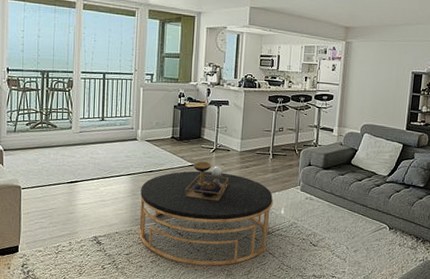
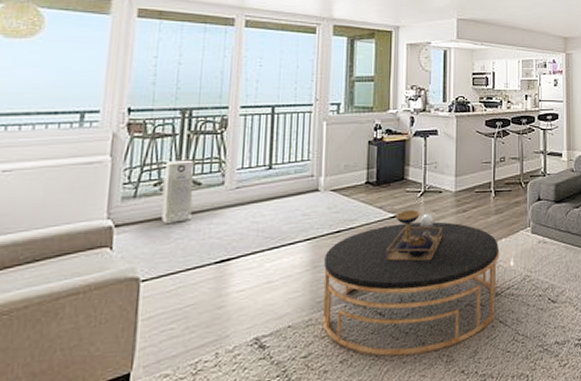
air purifier: none [31,108,52,152] -> present [161,160,194,223]

